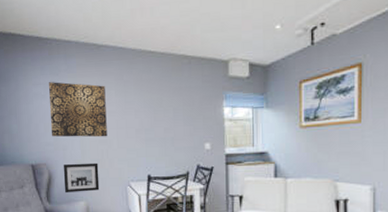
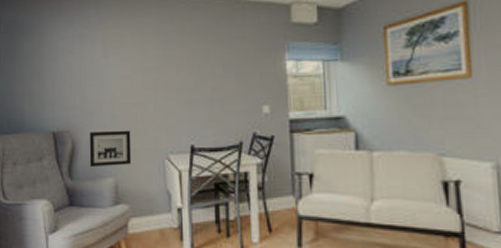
wall art: present [49,82,107,137] -> none [77,35,143,100]

